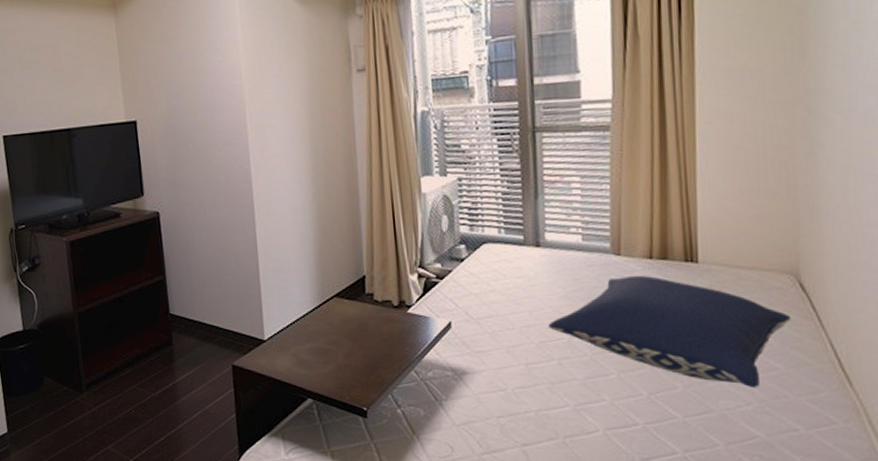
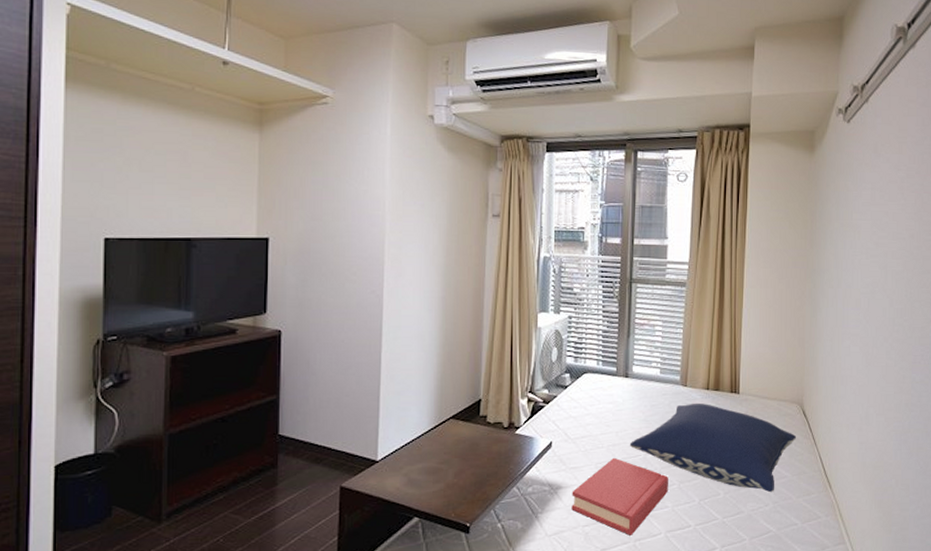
hardback book: none [480,340,604,431] -> present [571,457,668,536]

